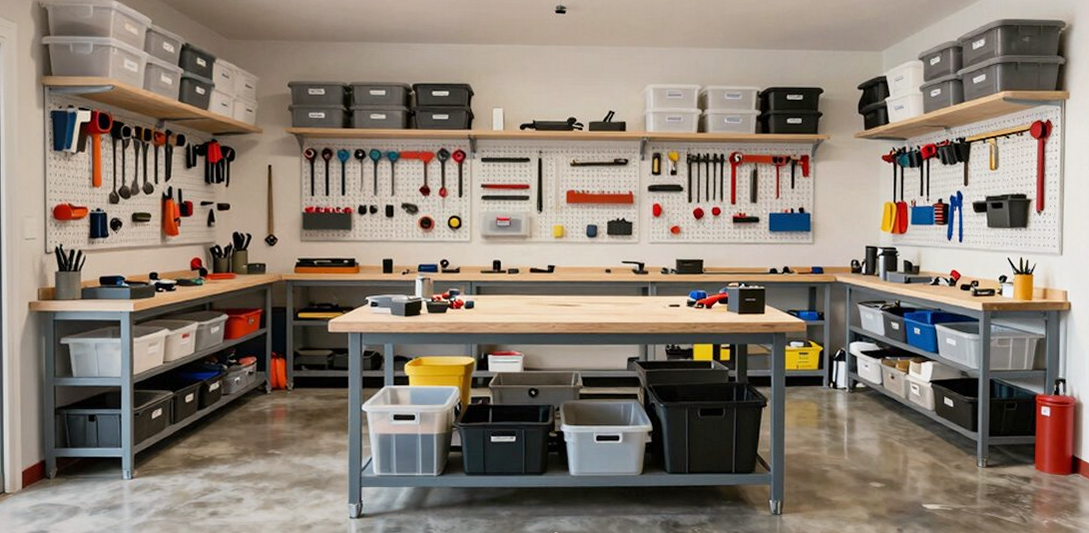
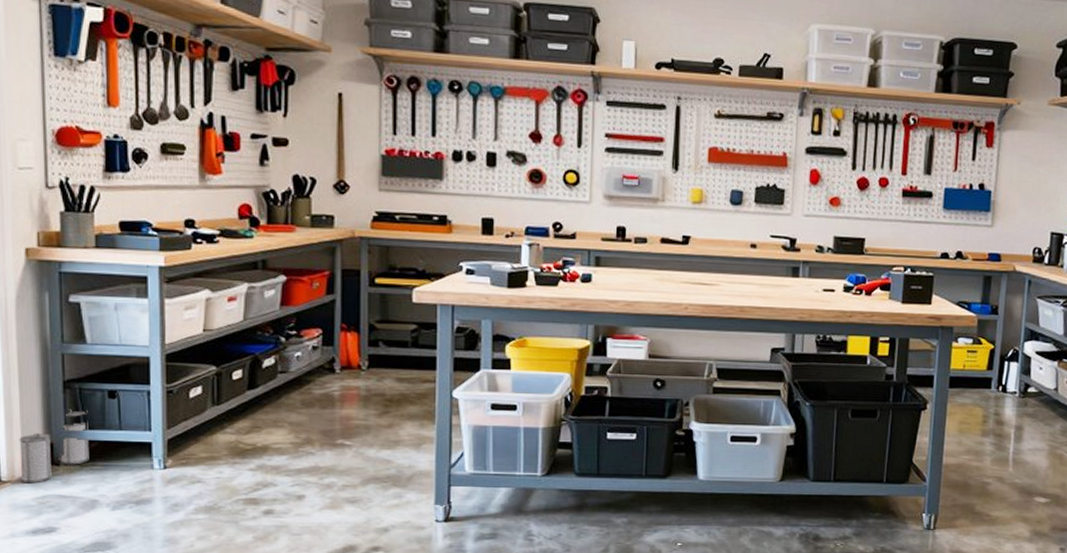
trash can: none [20,430,73,495] -> present [19,408,89,484]

